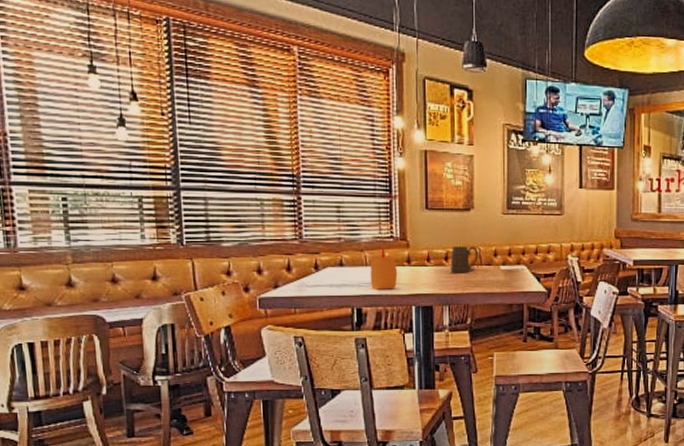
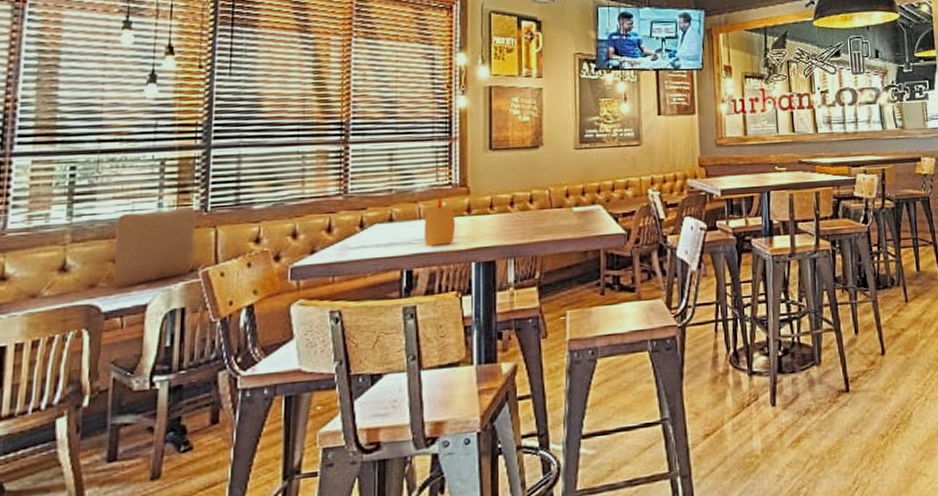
pillow: none [108,241,177,303] -> present [113,207,196,287]
beer mug: present [450,246,479,273] -> none [516,188,549,220]

